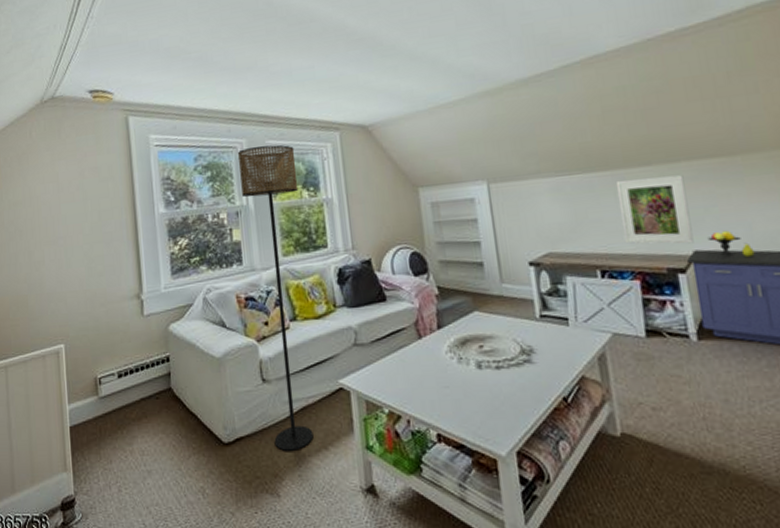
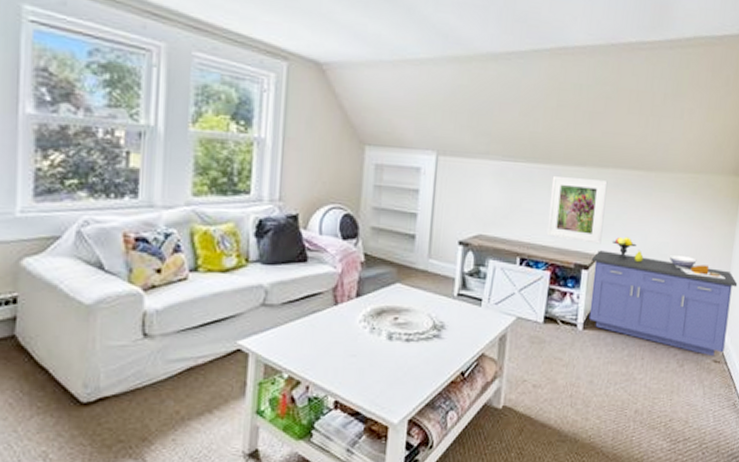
floor lamp: present [237,144,313,451] -> none [148,55,229,413]

